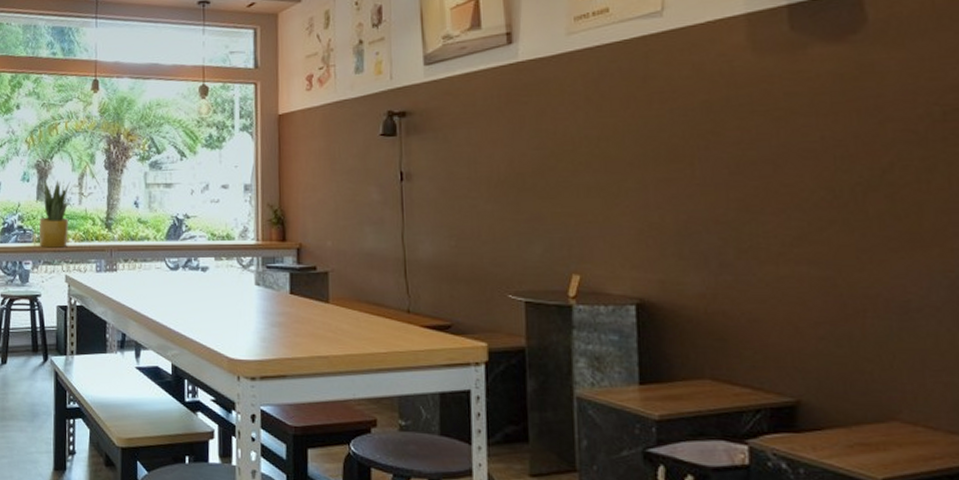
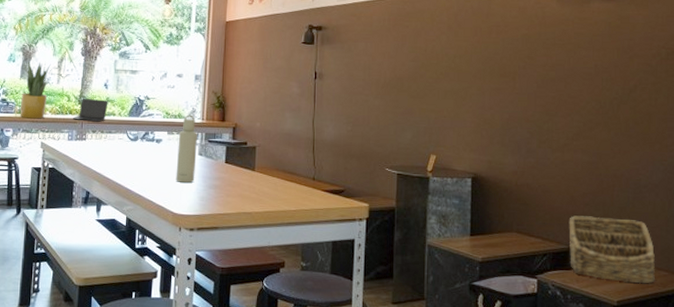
laptop: none [99,220,140,249] -> present [72,98,108,122]
bottle: none [228,235,253,320] -> present [176,114,197,183]
basket: none [793,355,945,454] -> present [569,216,655,284]

